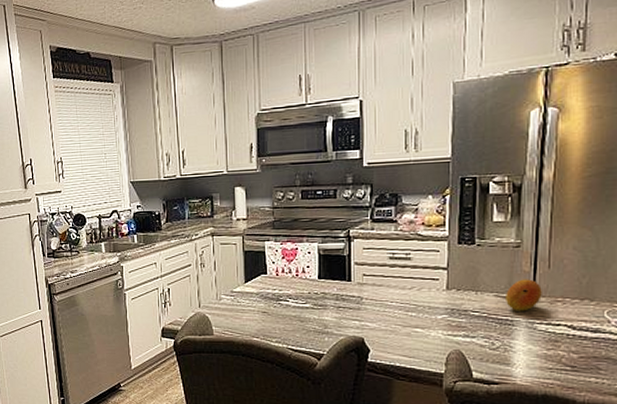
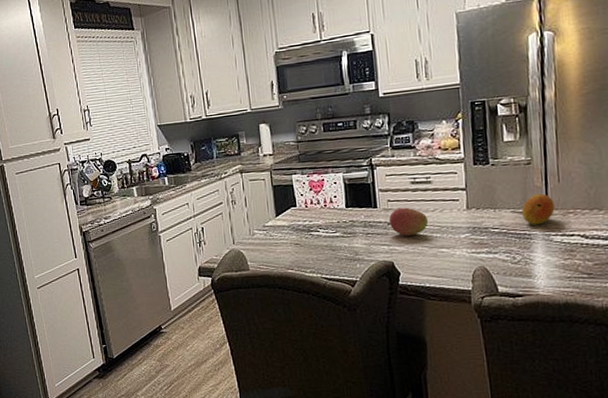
fruit: none [361,283,405,312] -> present [387,207,429,236]

